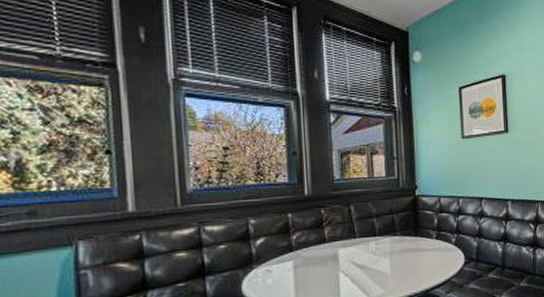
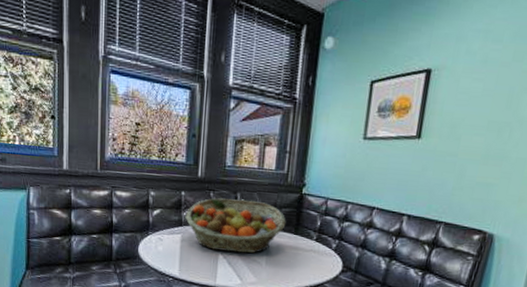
fruit basket: none [295,210,405,270] -> present [185,198,286,253]

